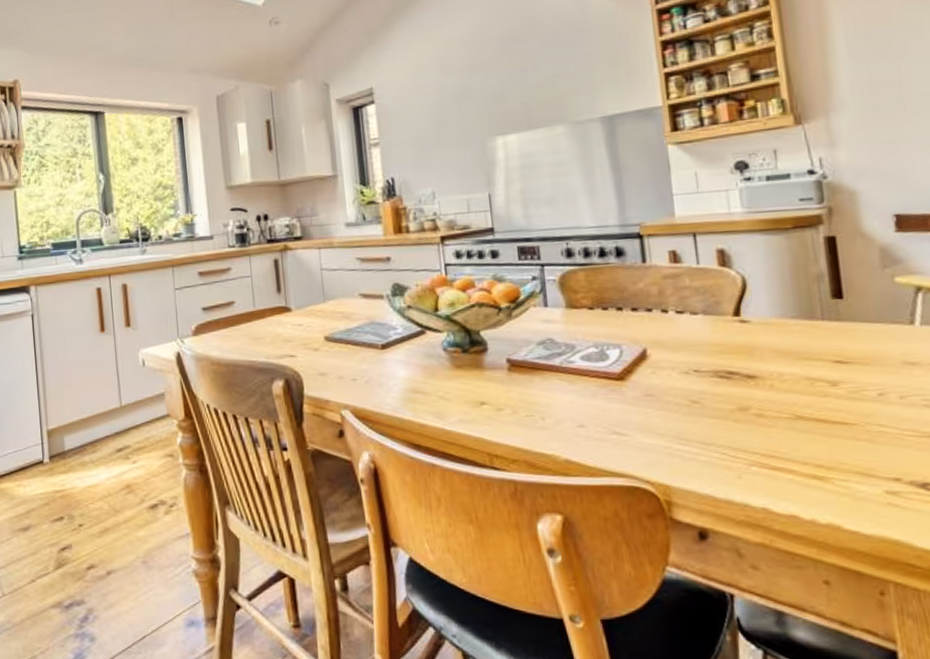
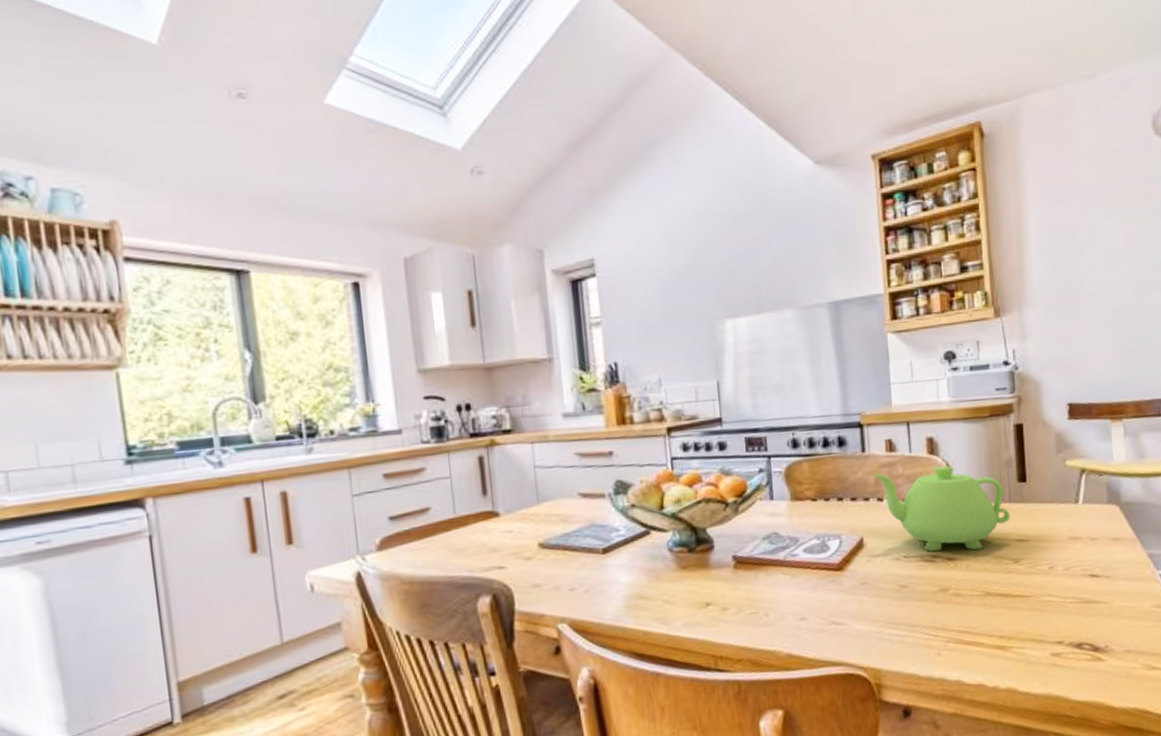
teapot: none [656,278,824,370] -> present [873,465,1010,552]

